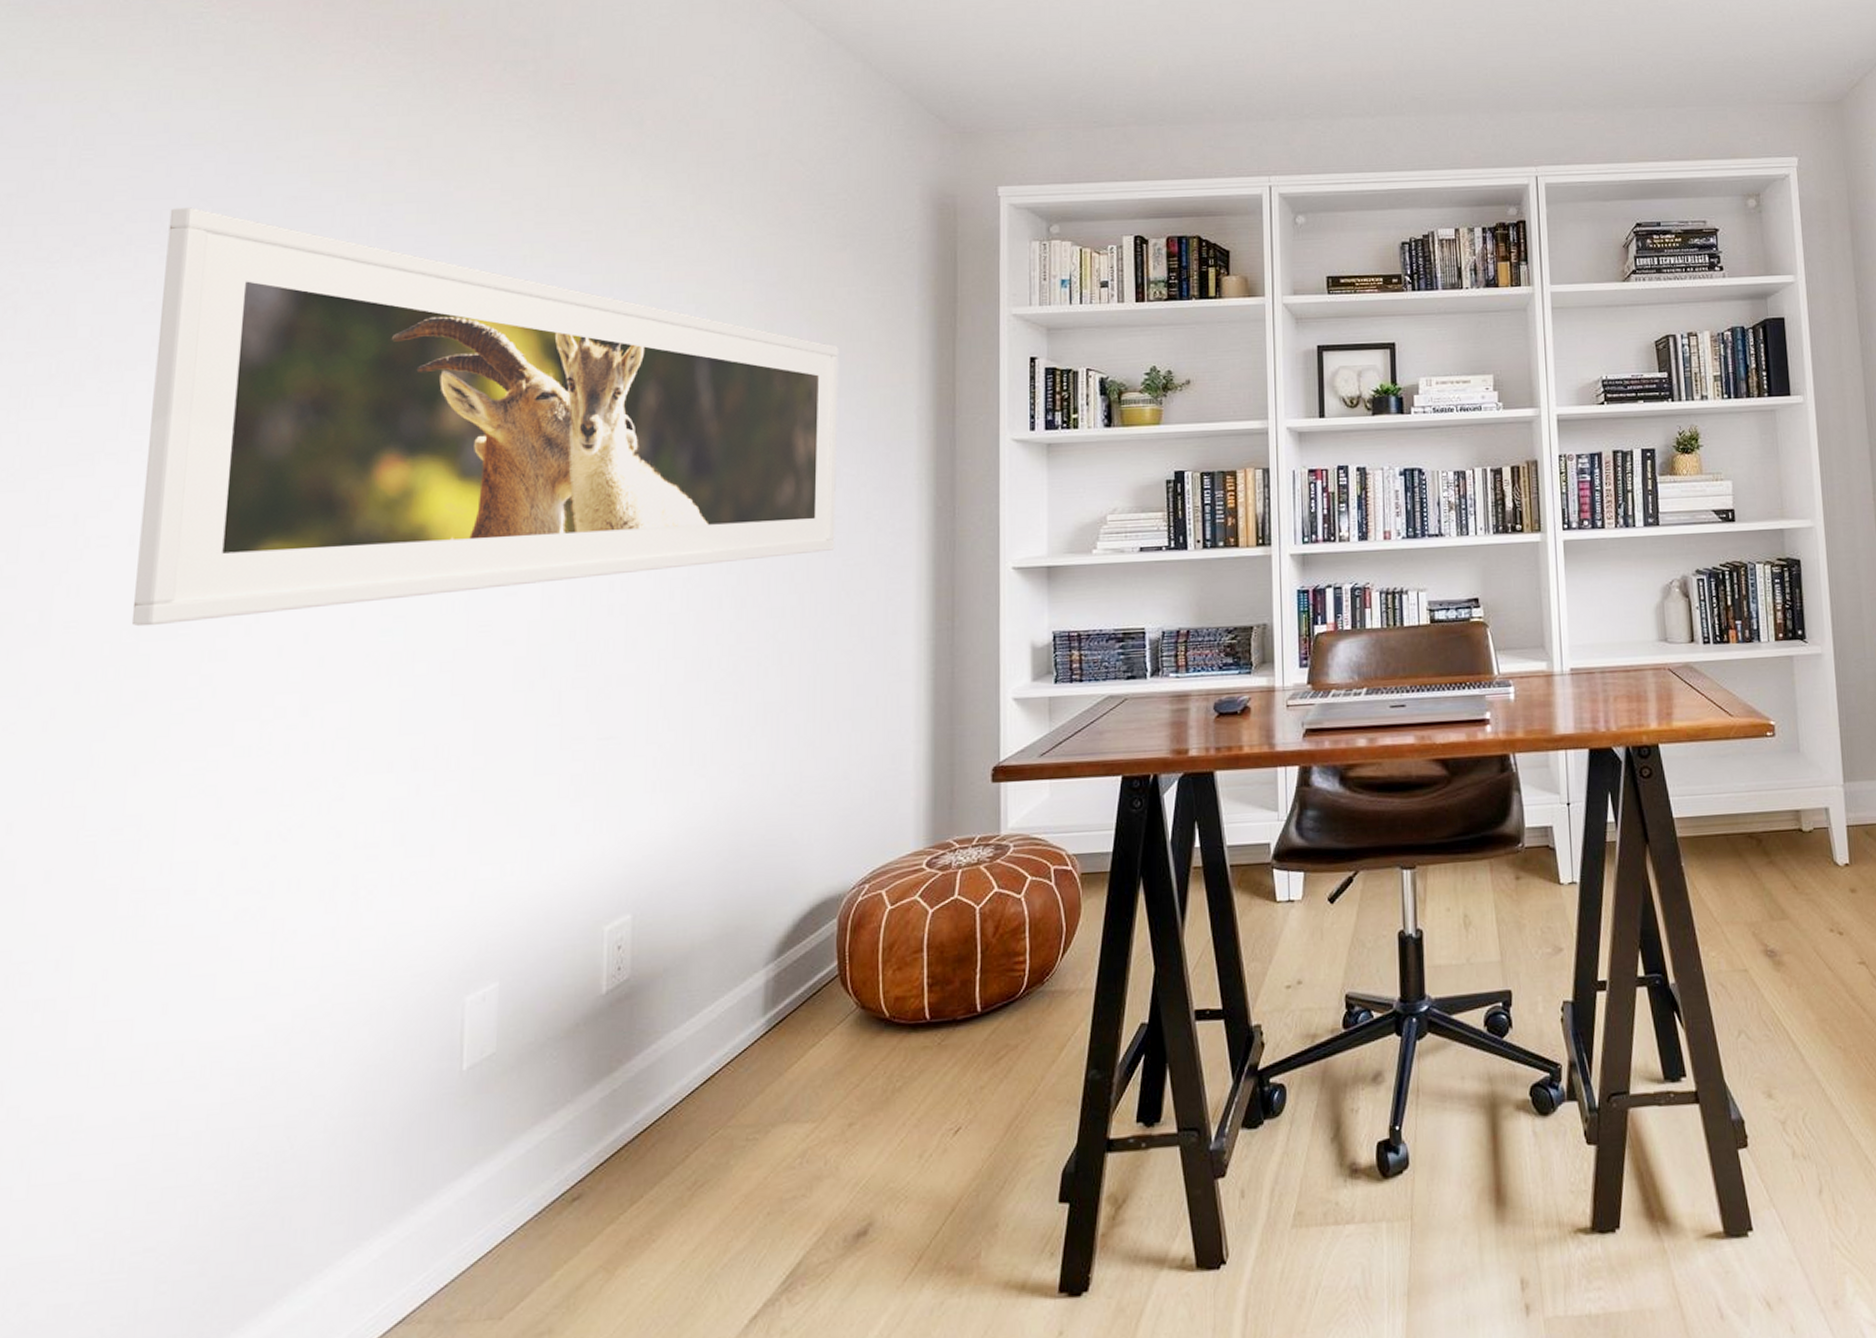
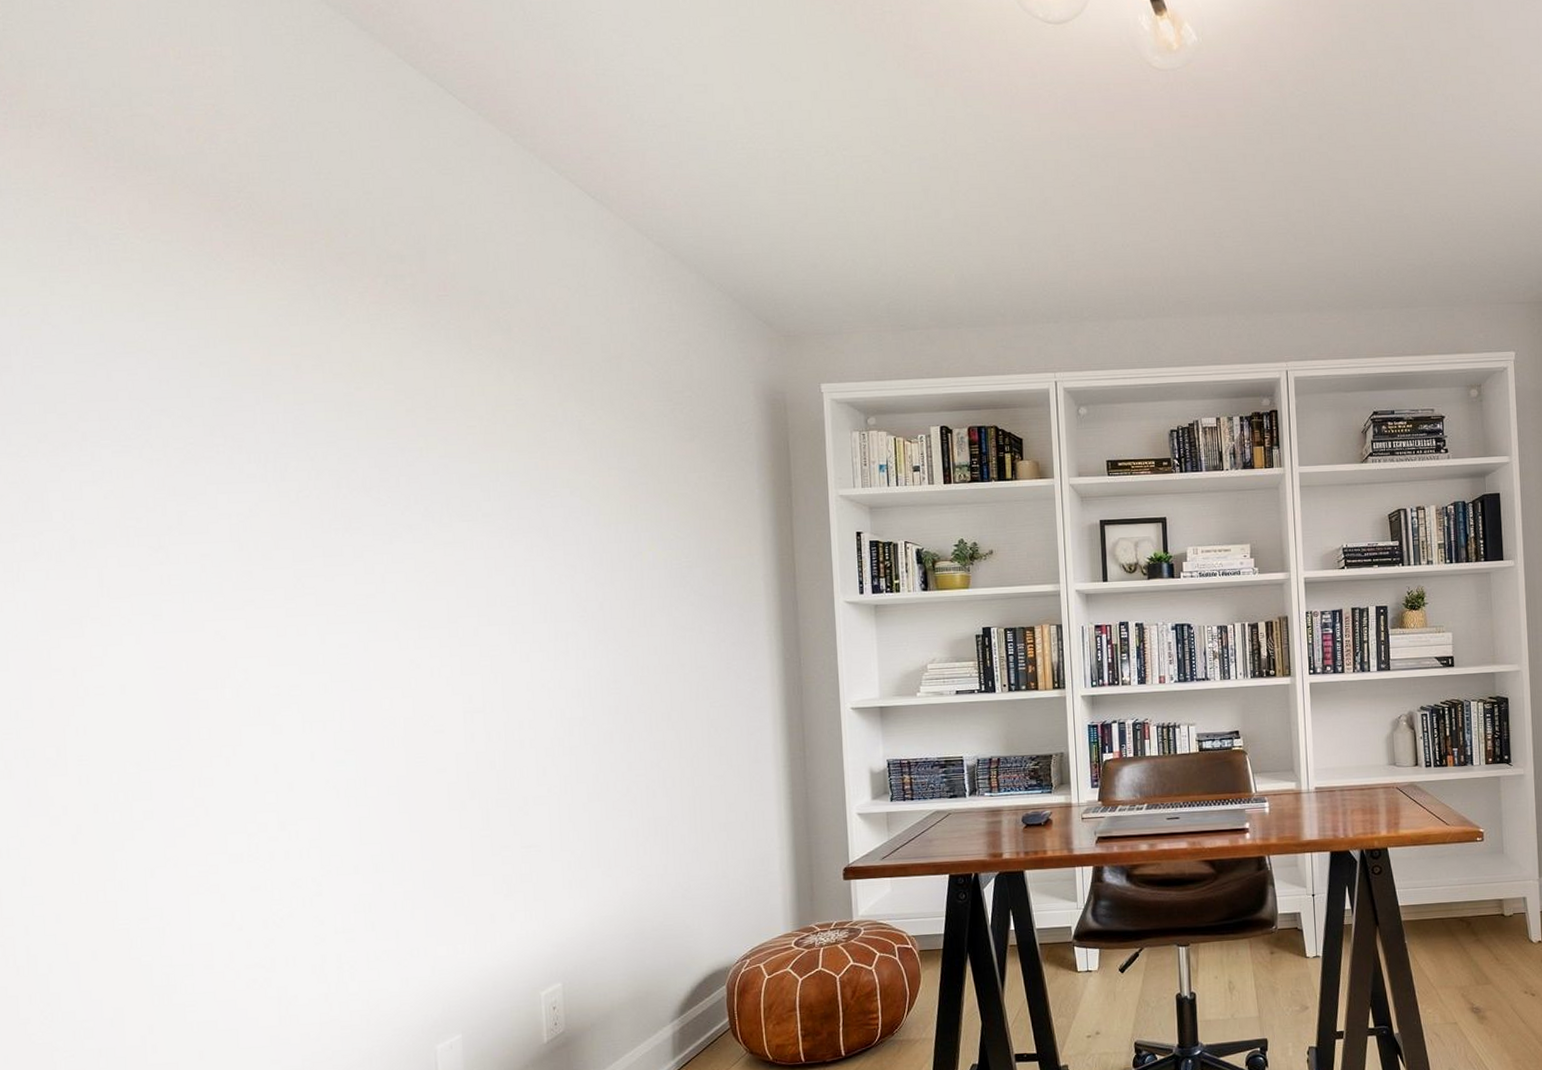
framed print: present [131,207,839,627] -> none [115,408,703,760]

